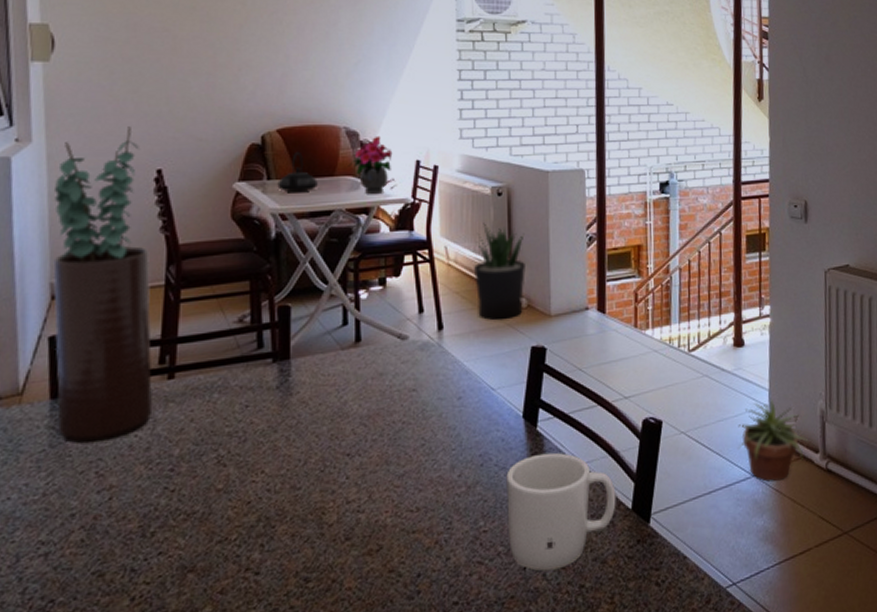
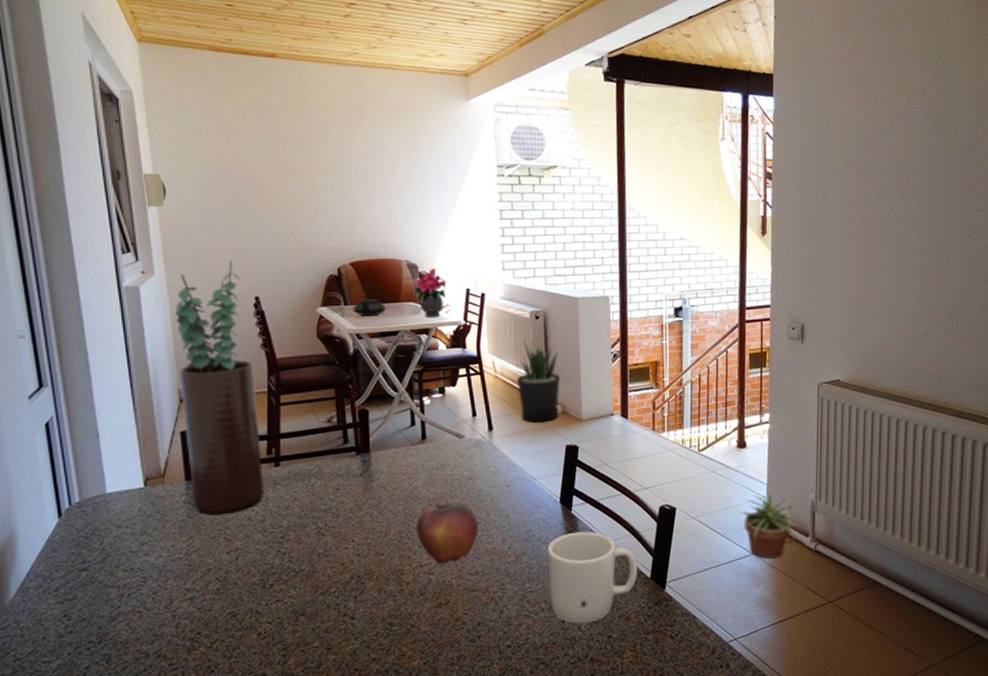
fruit: none [344,419,421,499] -> present [416,502,478,564]

